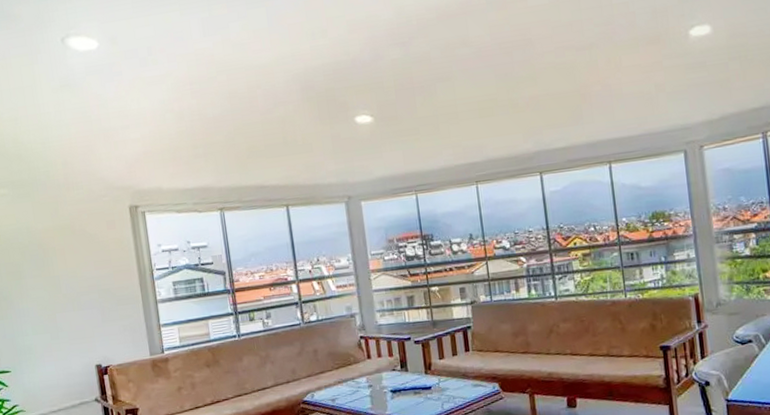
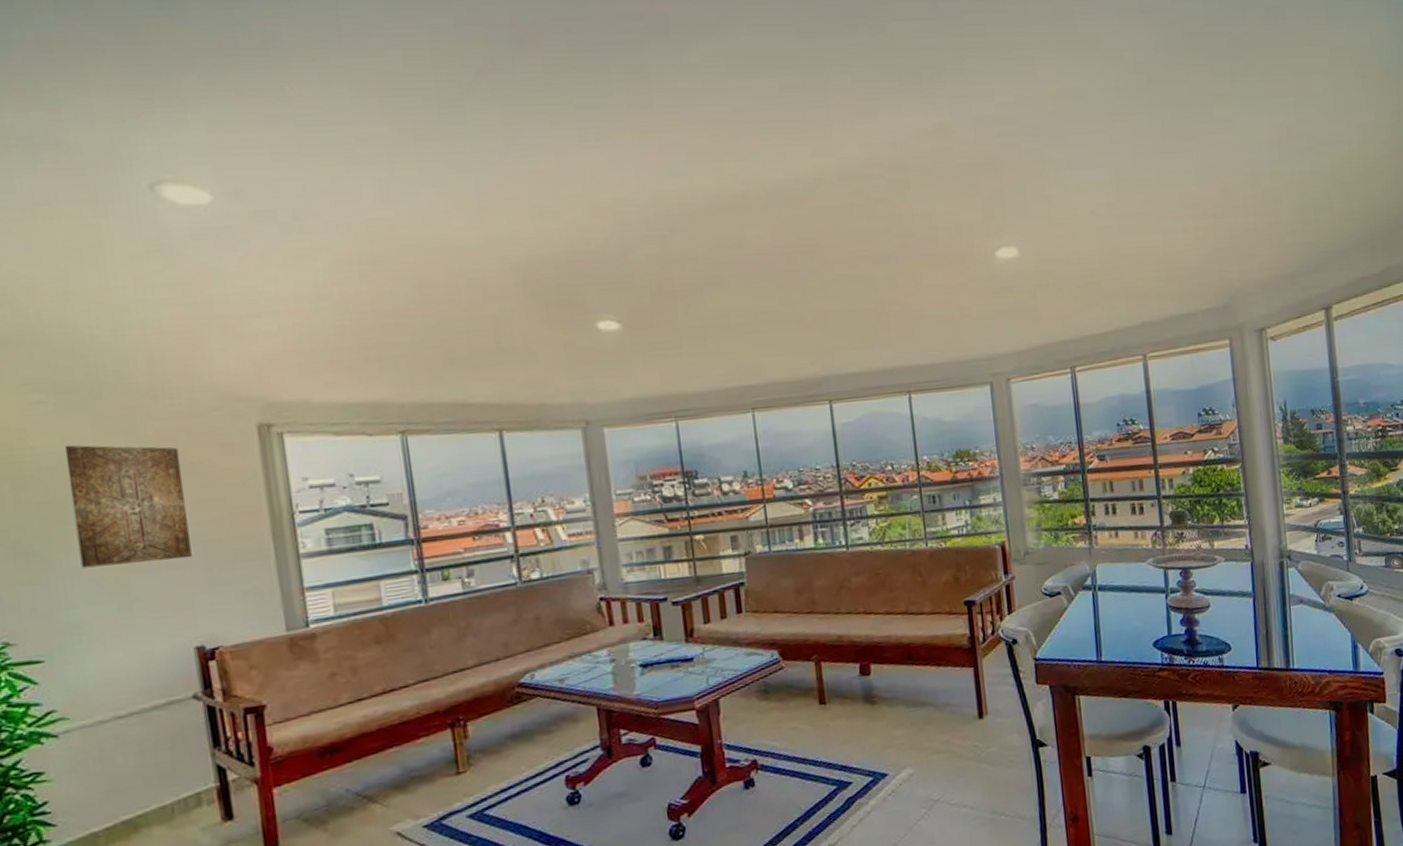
wall art: none [18,224,92,309] -> present [64,444,192,568]

